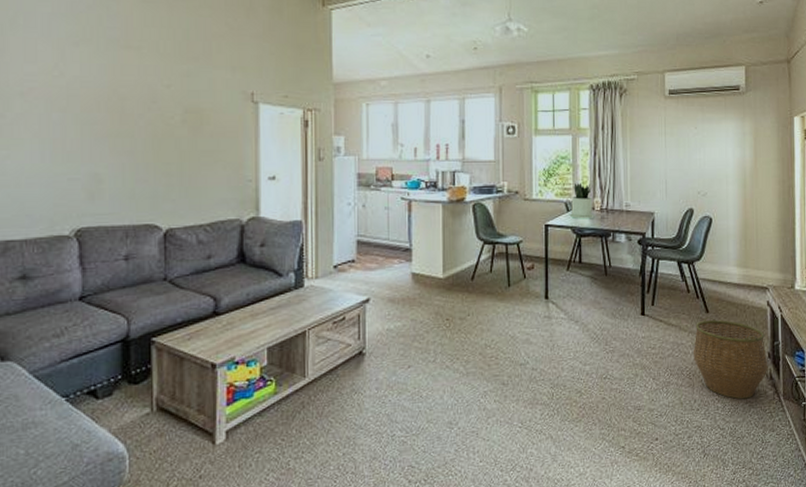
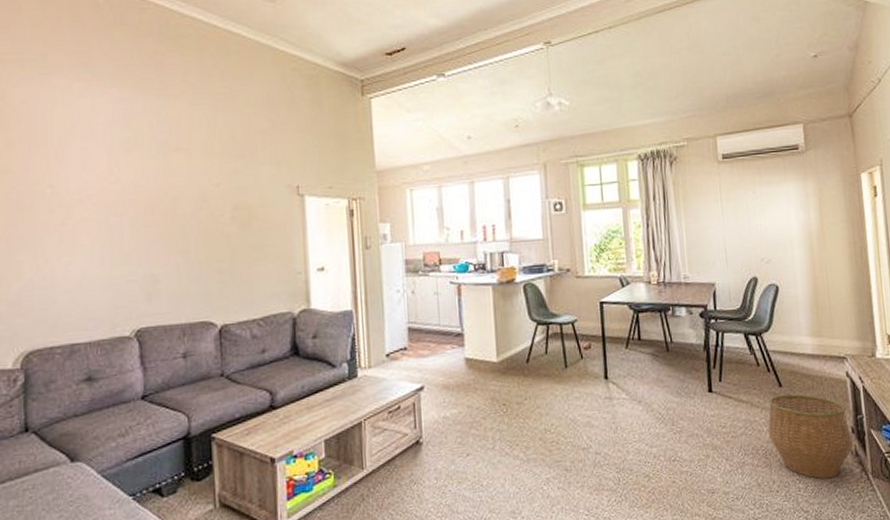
planter: present [569,182,595,220] -> none [624,256,652,295]

